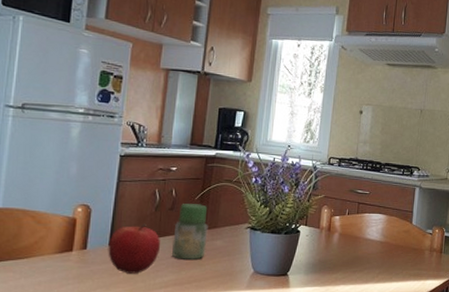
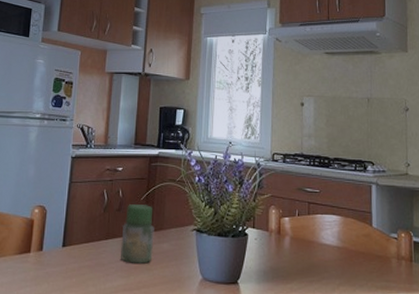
fruit: present [108,223,161,274] -> none [61,225,110,277]

